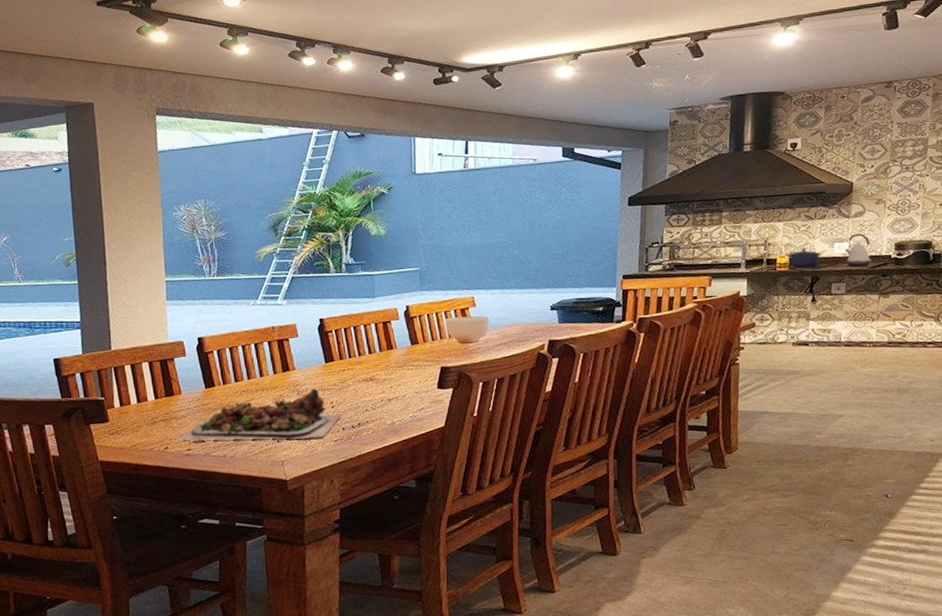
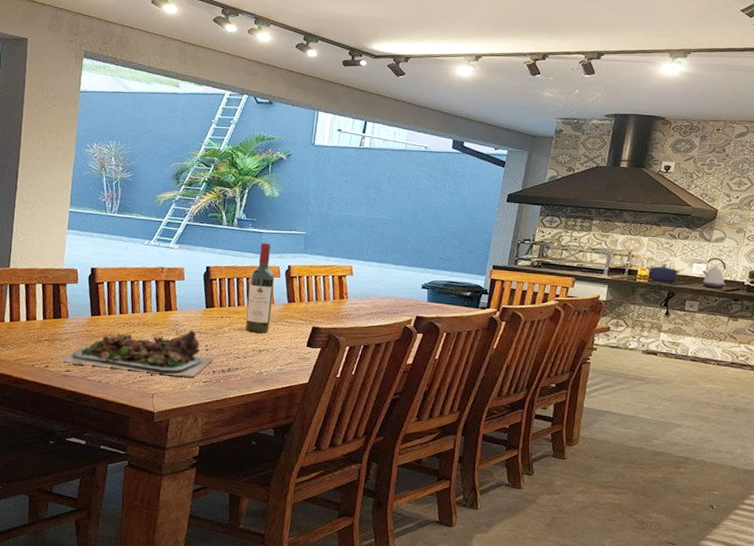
wine bottle: none [367,285,396,382] -> present [245,243,275,333]
bowl: present [445,316,489,344] -> none [322,282,364,309]

